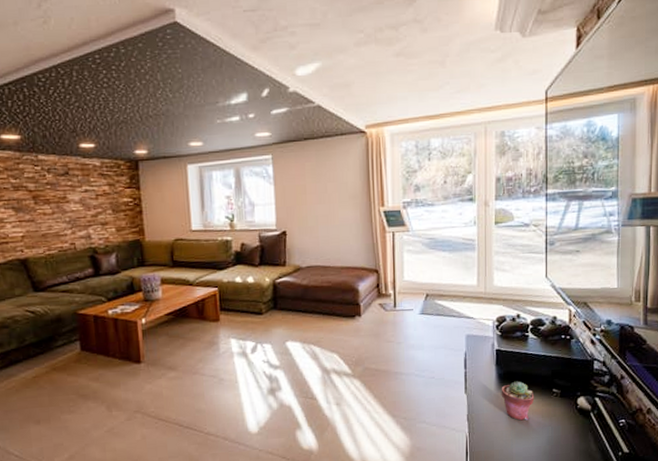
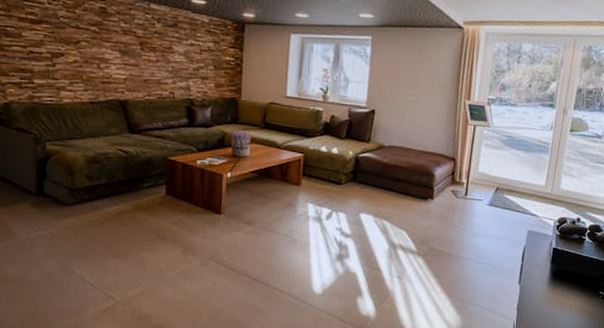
potted succulent: present [501,381,535,421] -> none [551,279,582,317]

